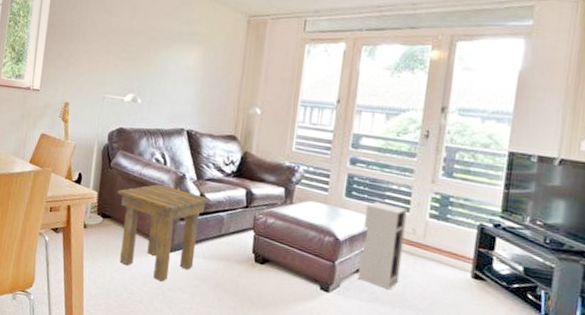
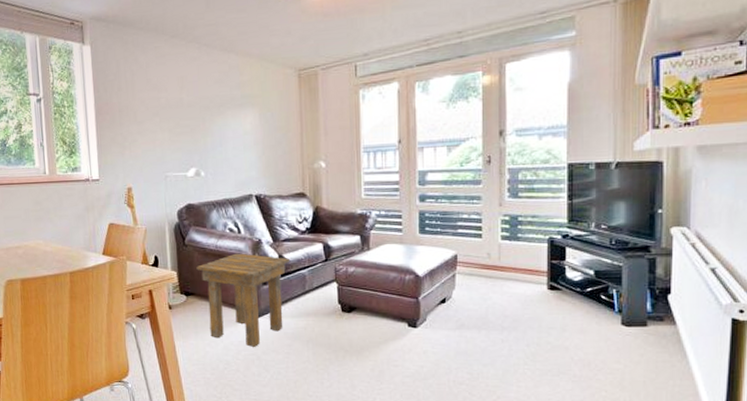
speaker: present [357,201,407,290] -> none [440,233,481,315]

